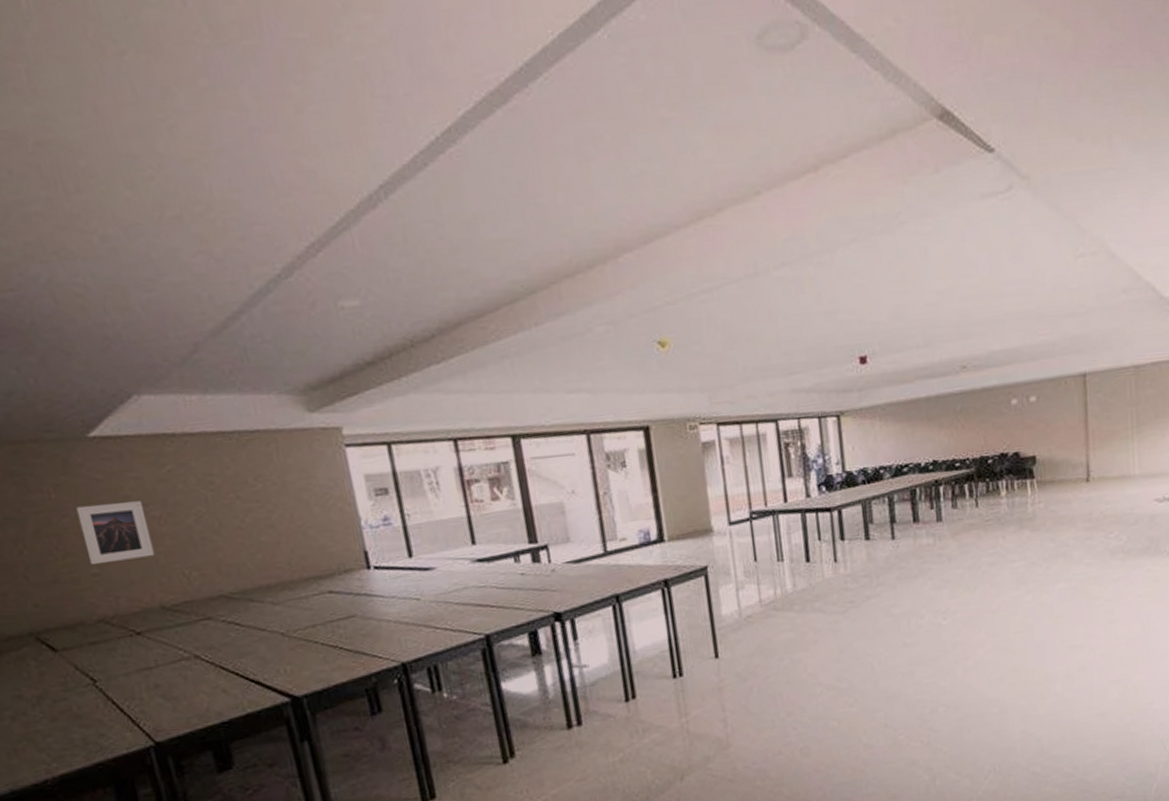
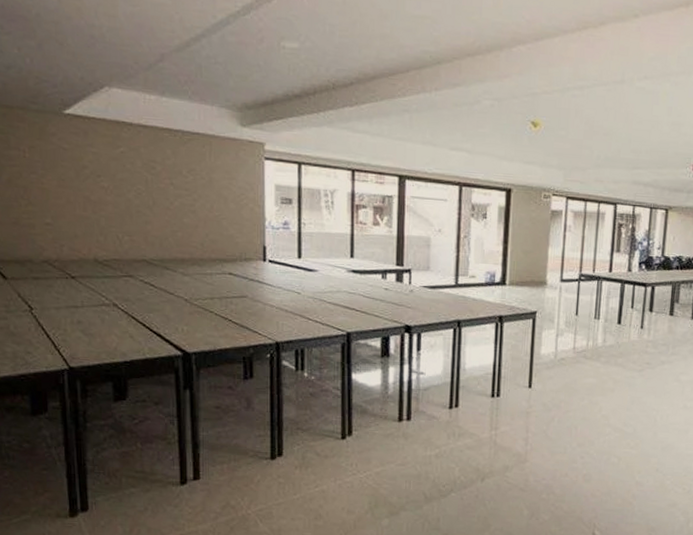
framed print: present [76,501,155,565] -> none [43,167,98,218]

